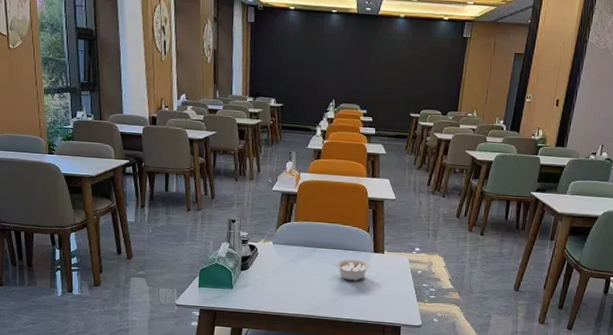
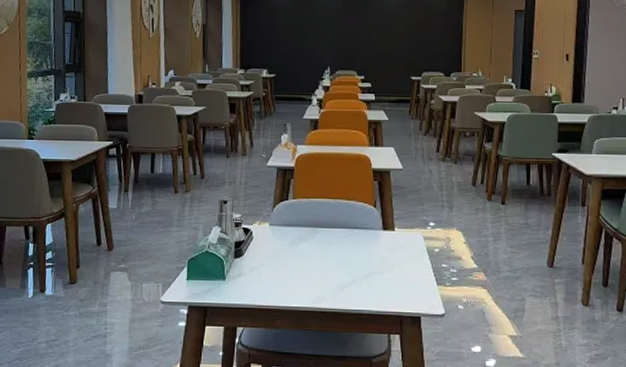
legume: present [332,258,370,281] -> none [336,238,379,264]

